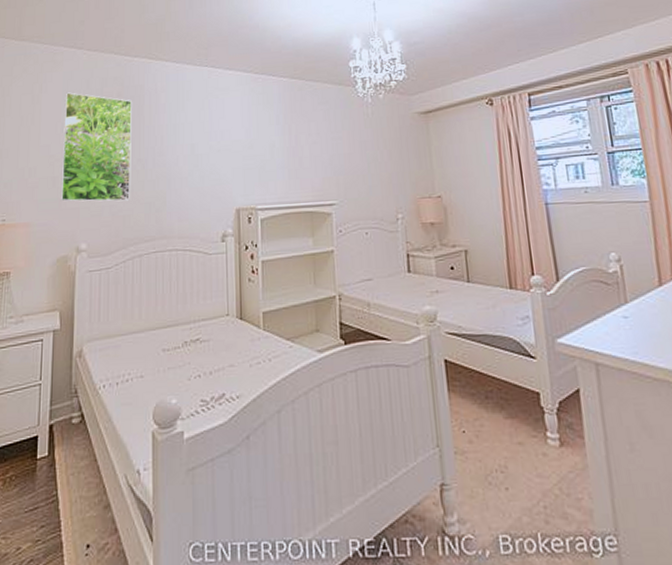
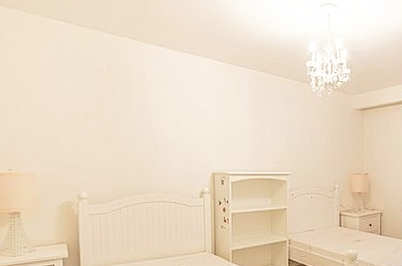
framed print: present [60,92,132,202] -> none [58,62,123,161]

